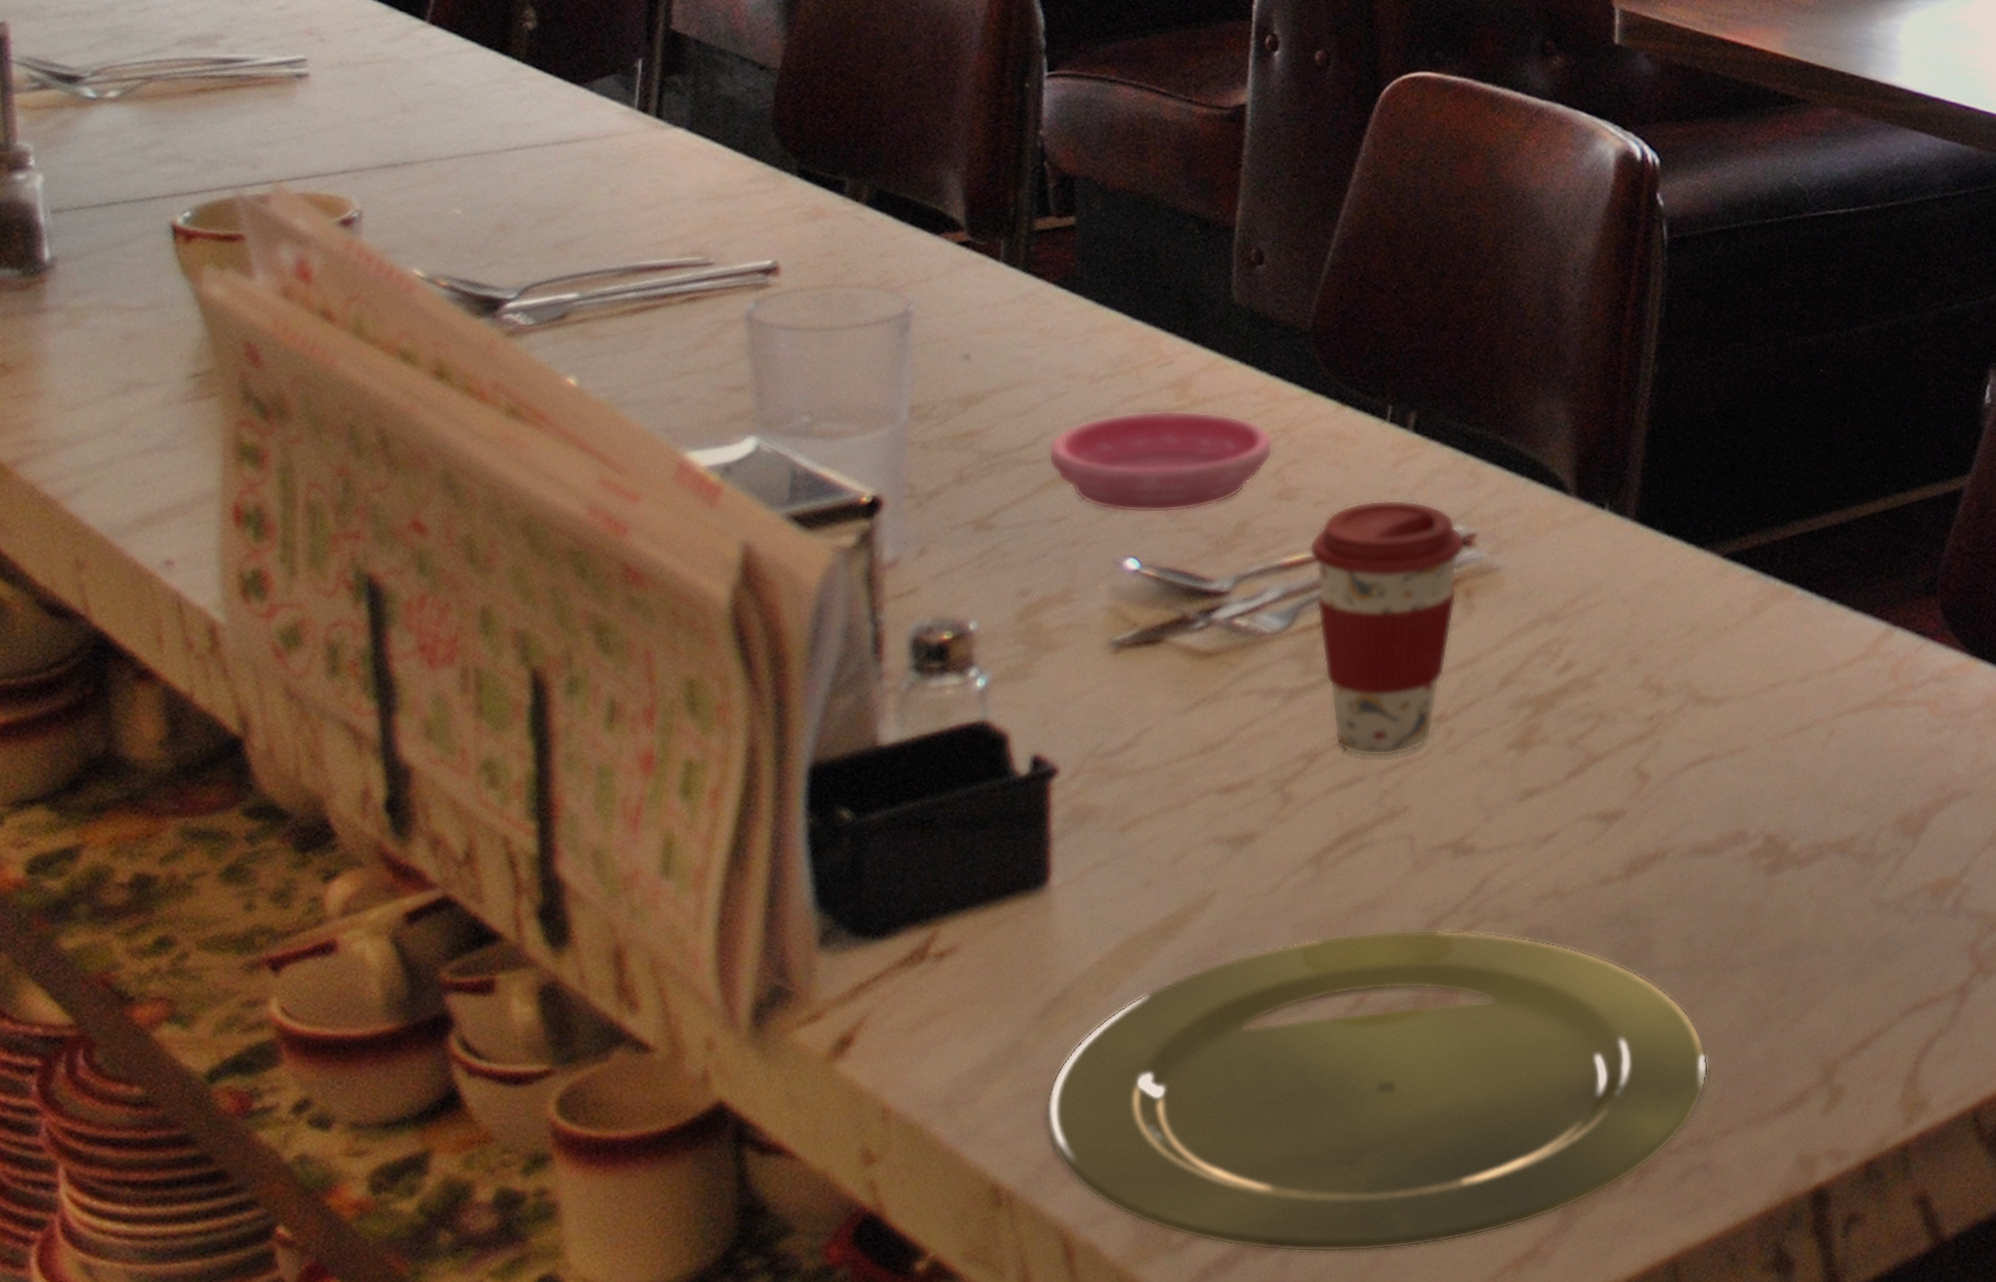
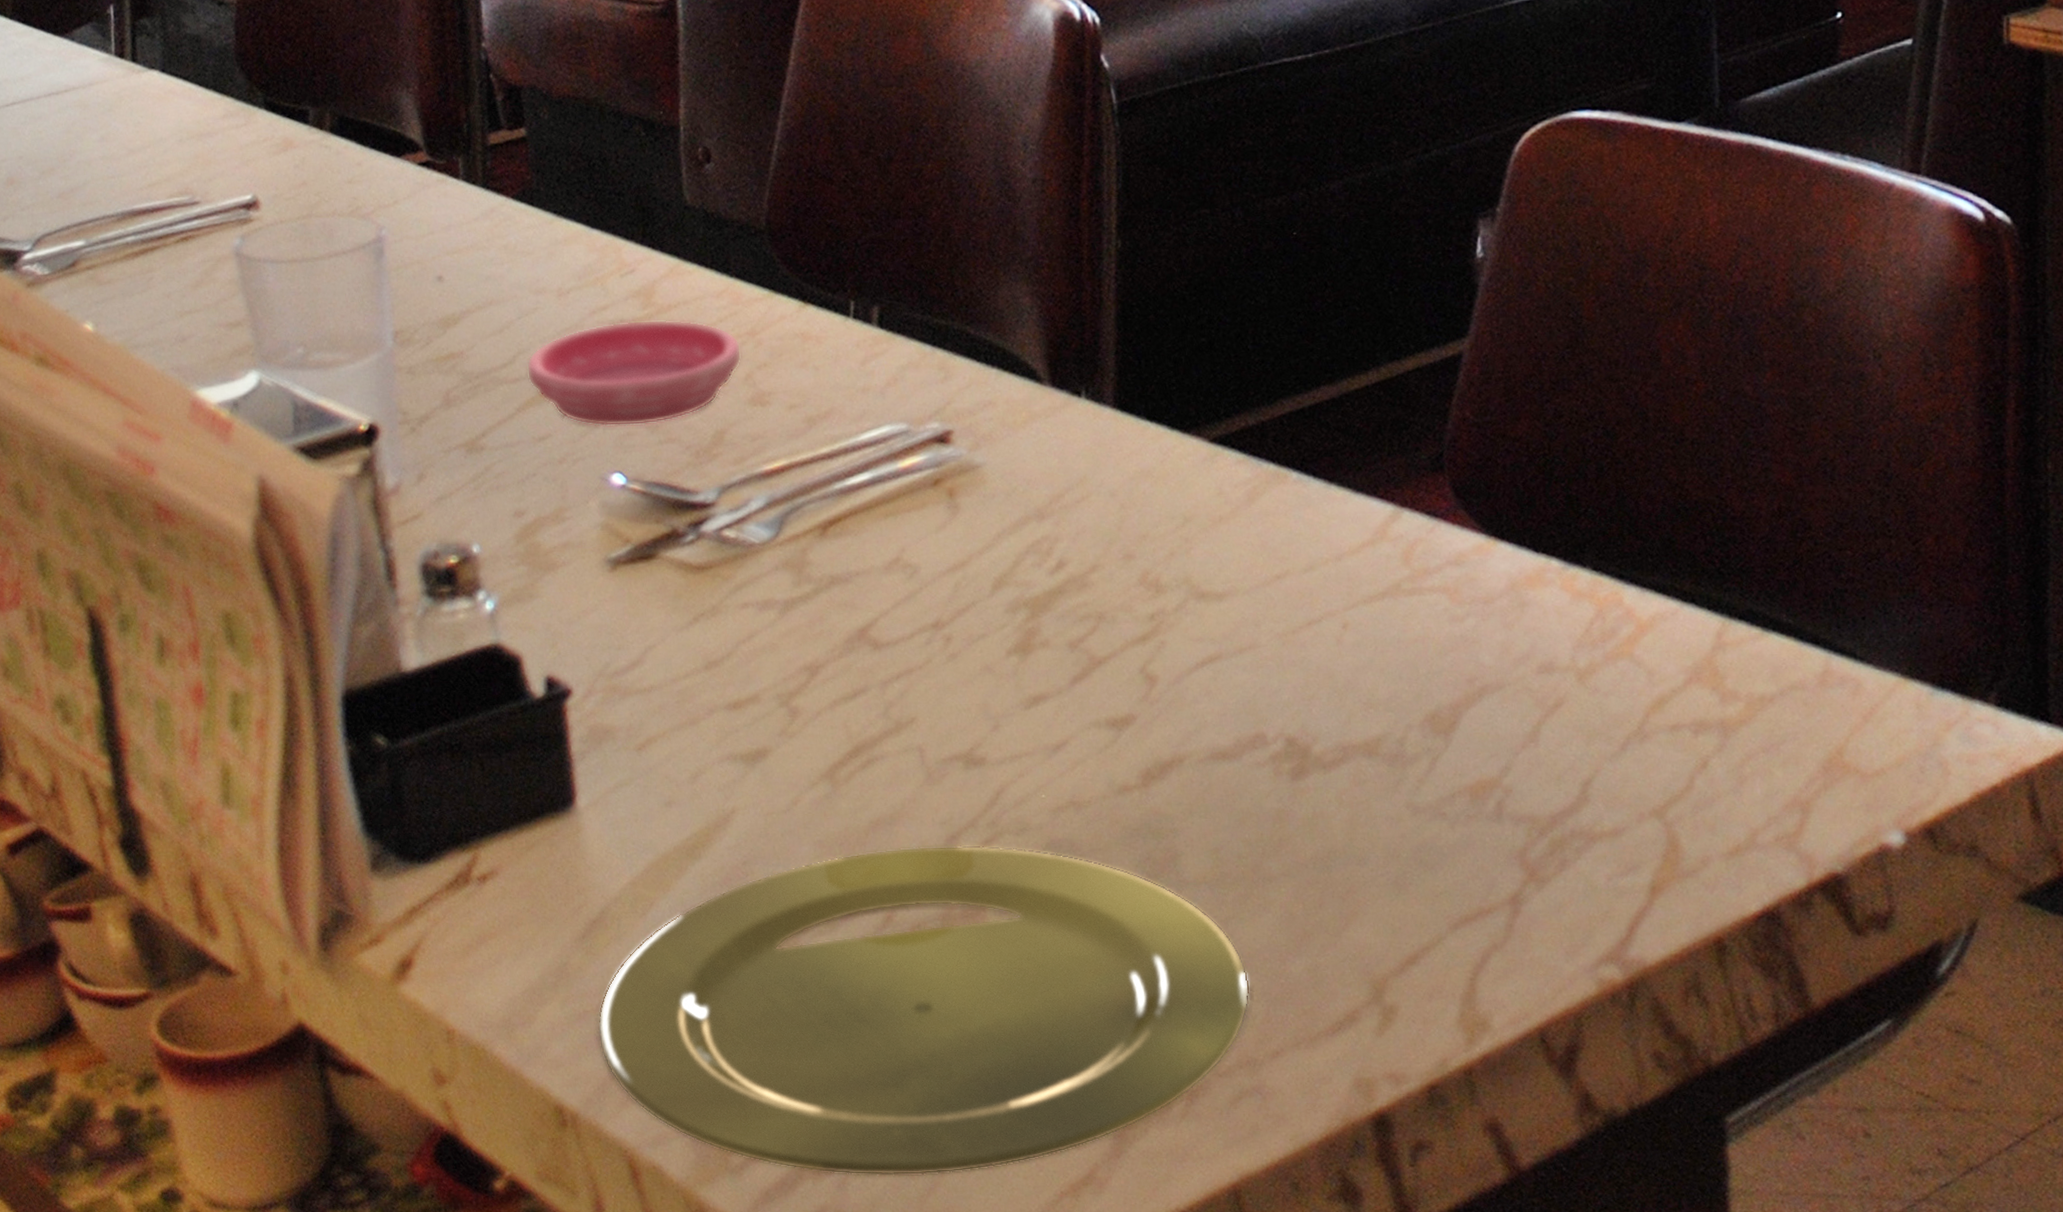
coffee cup: present [1309,499,1466,757] -> none [787,399,943,668]

